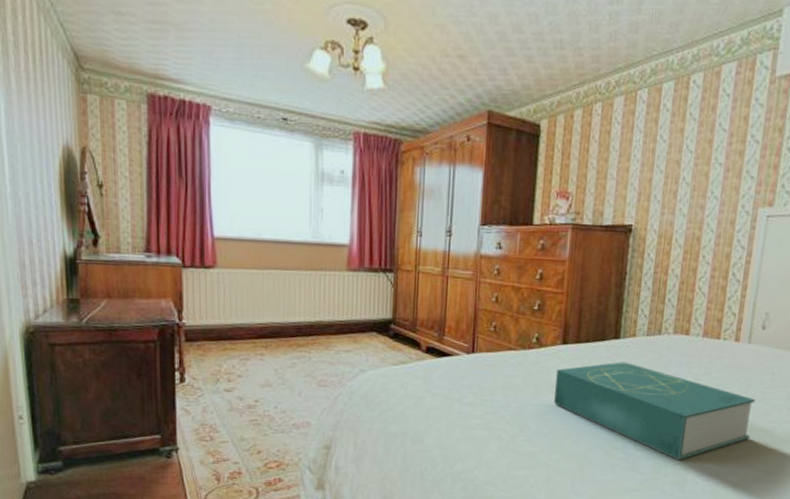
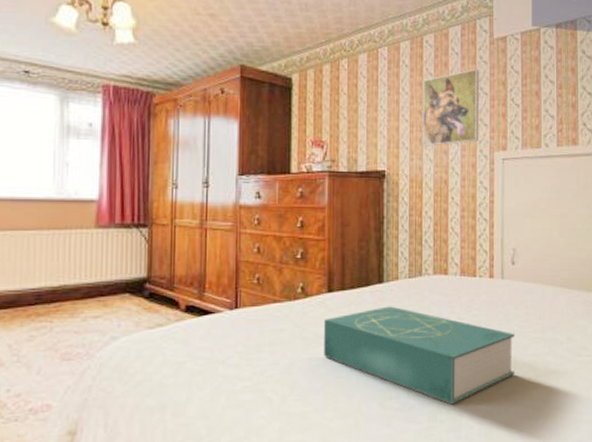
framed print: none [676,112,753,200] -> present [422,68,479,146]

